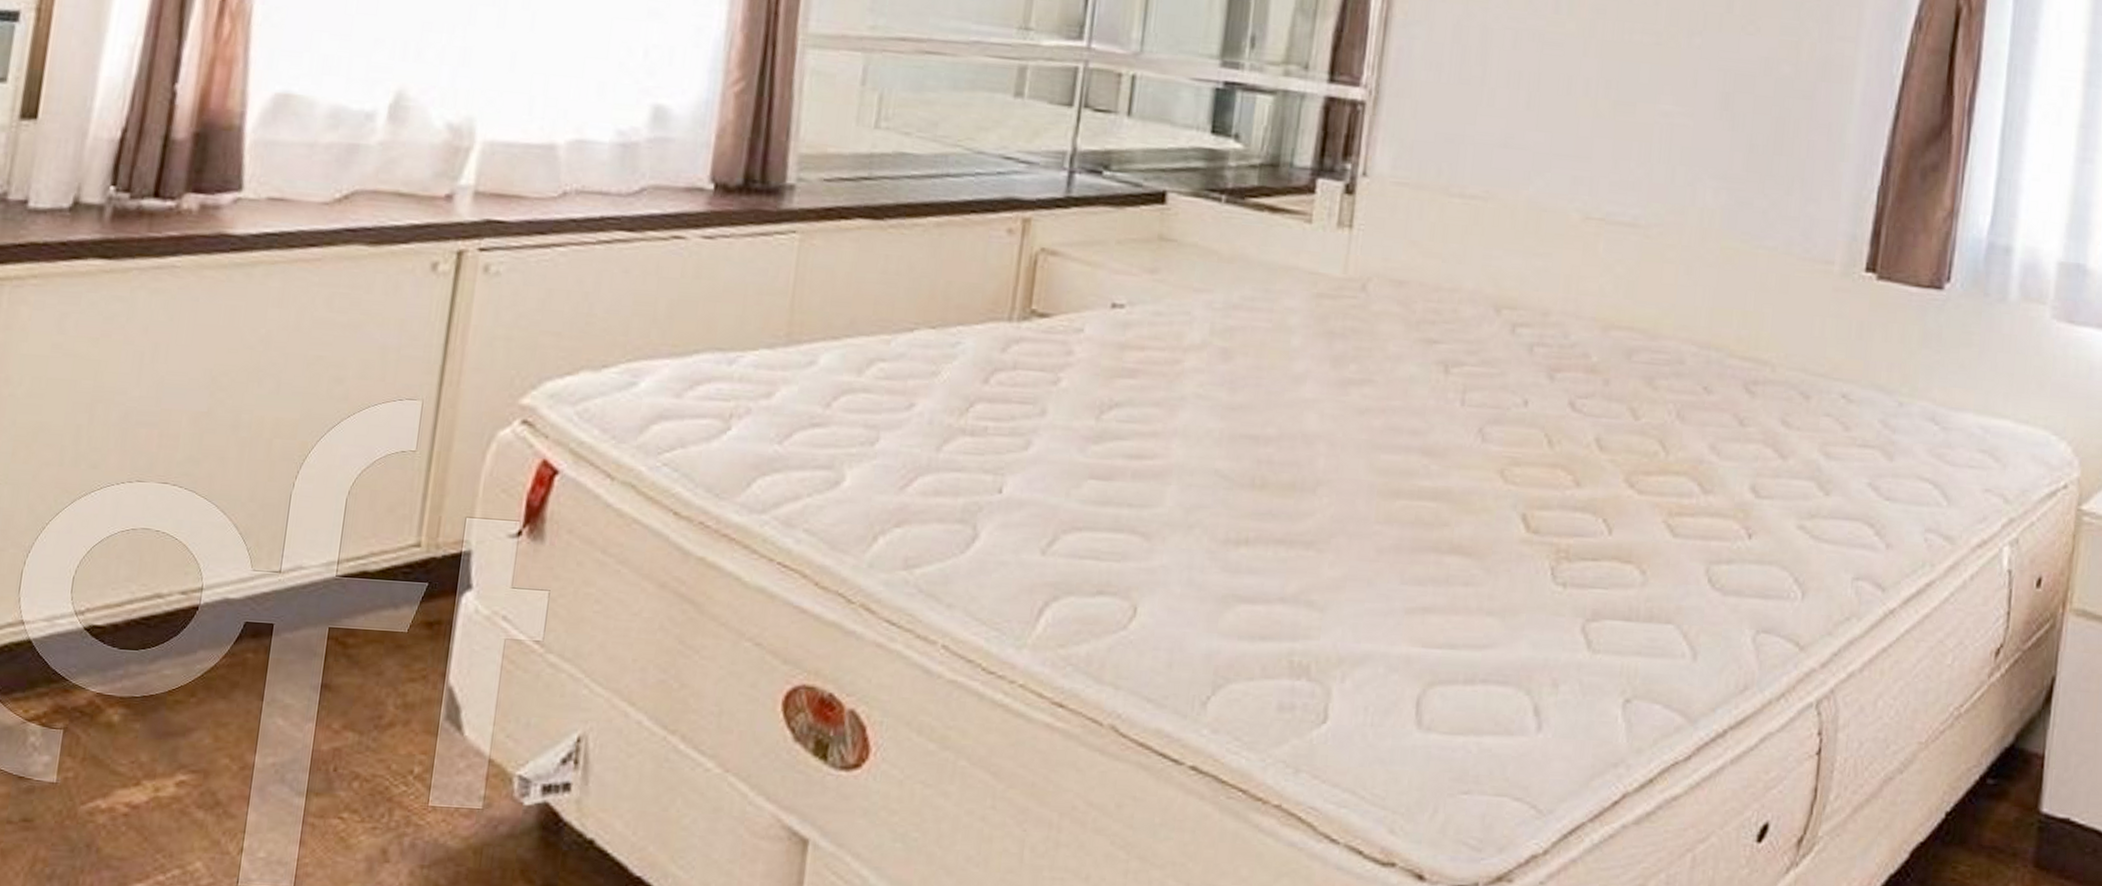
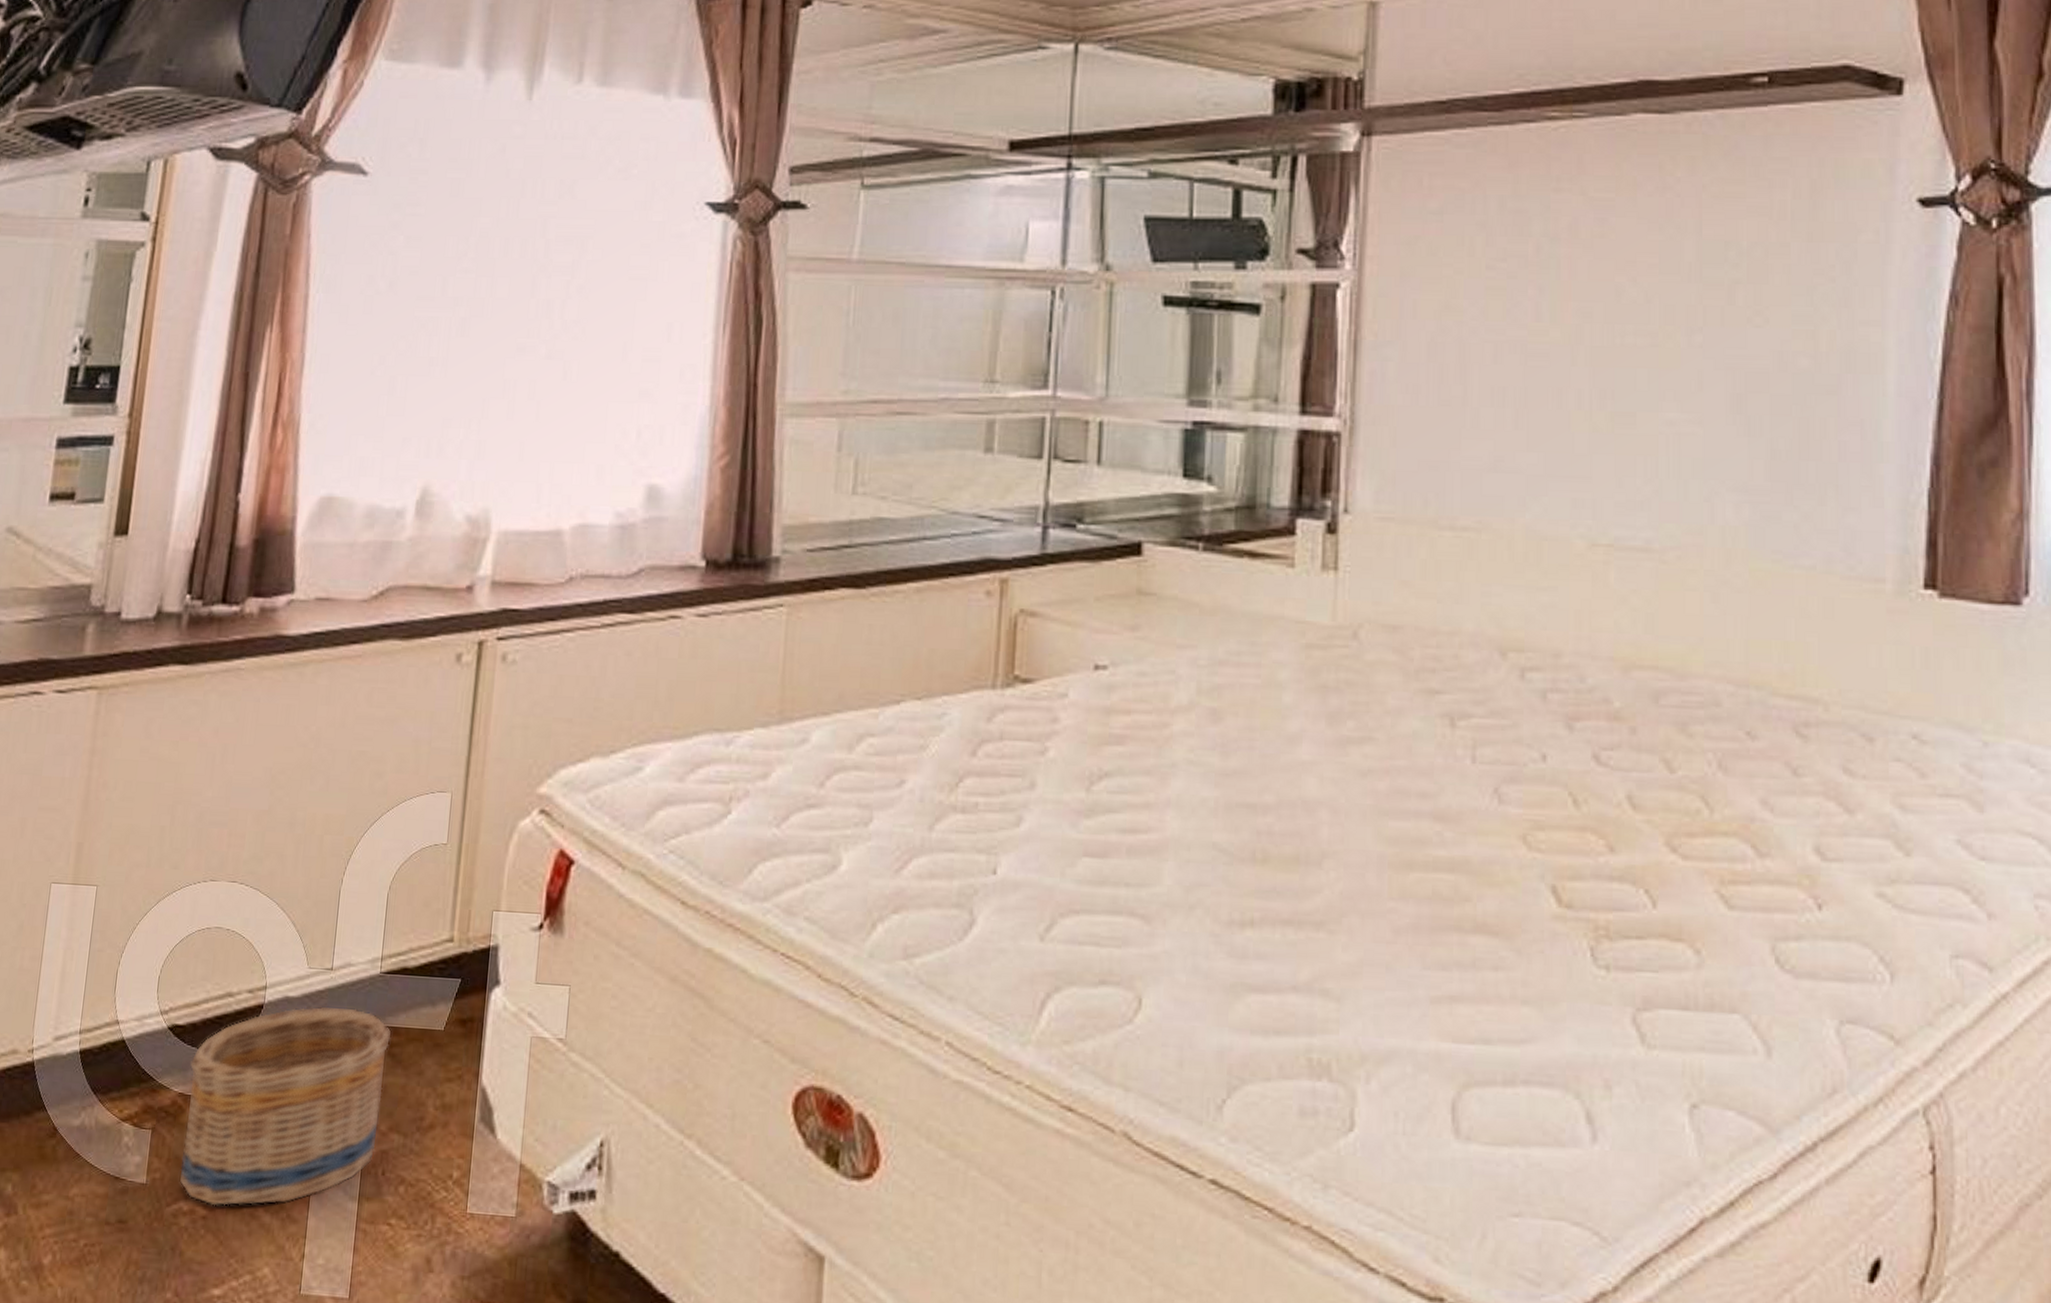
basket: none [97,608,347,804] -> present [180,1006,391,1206]

